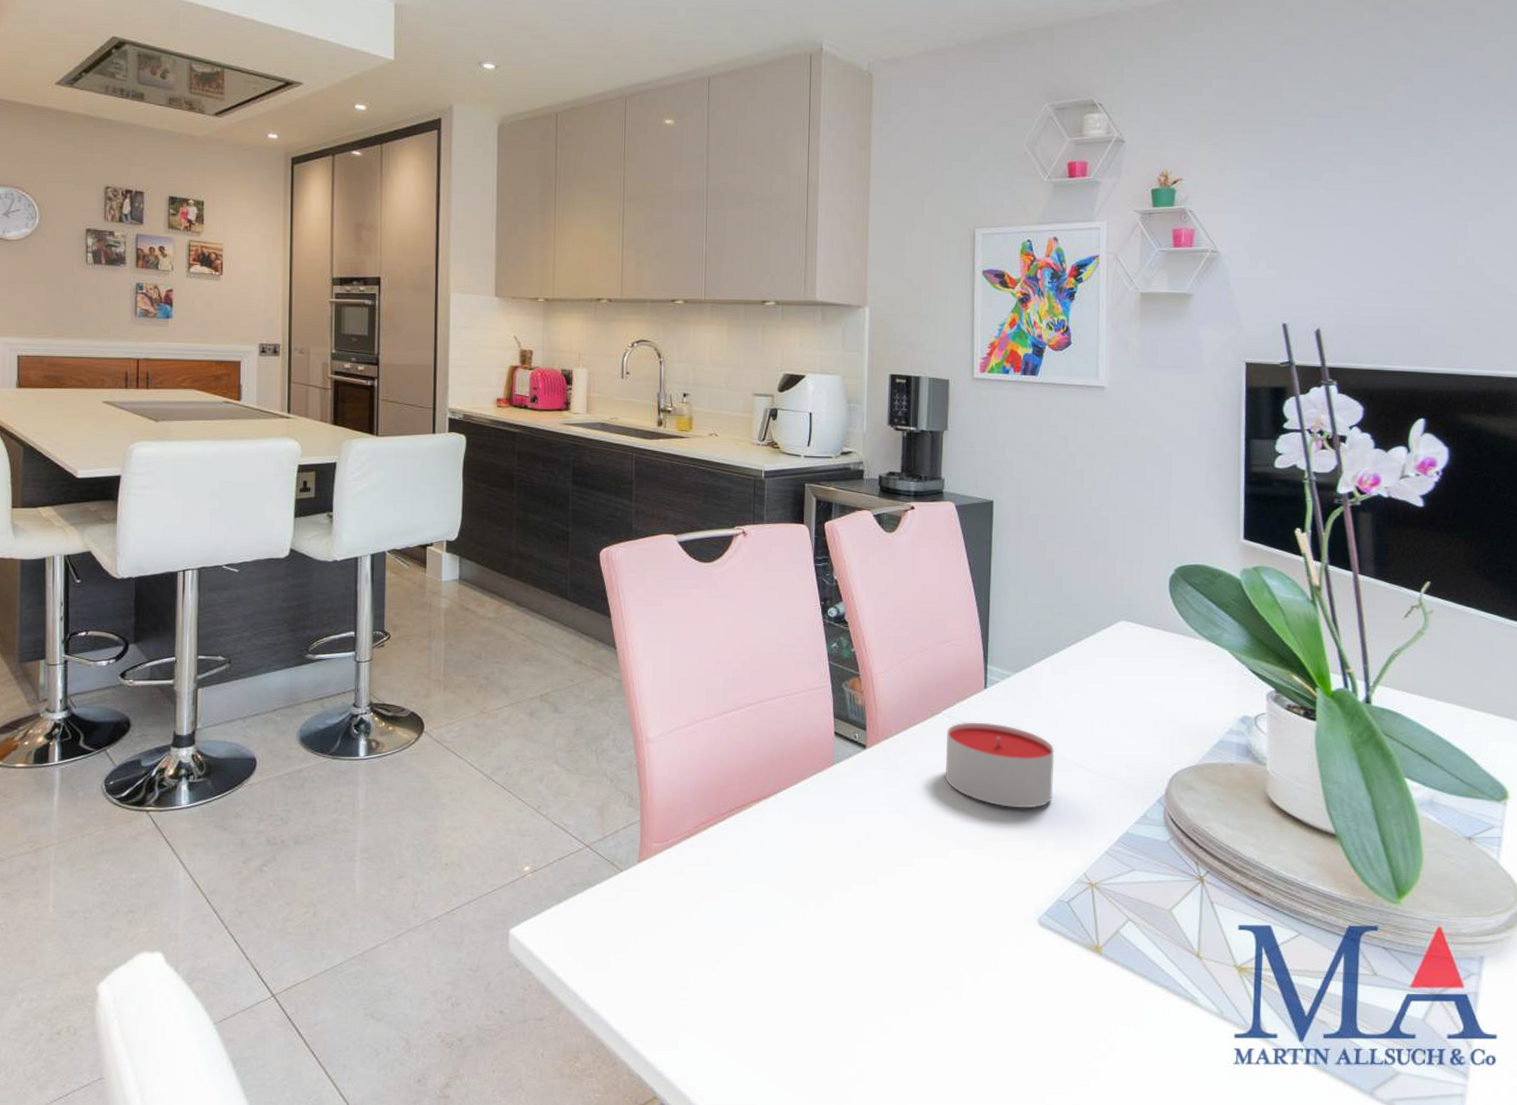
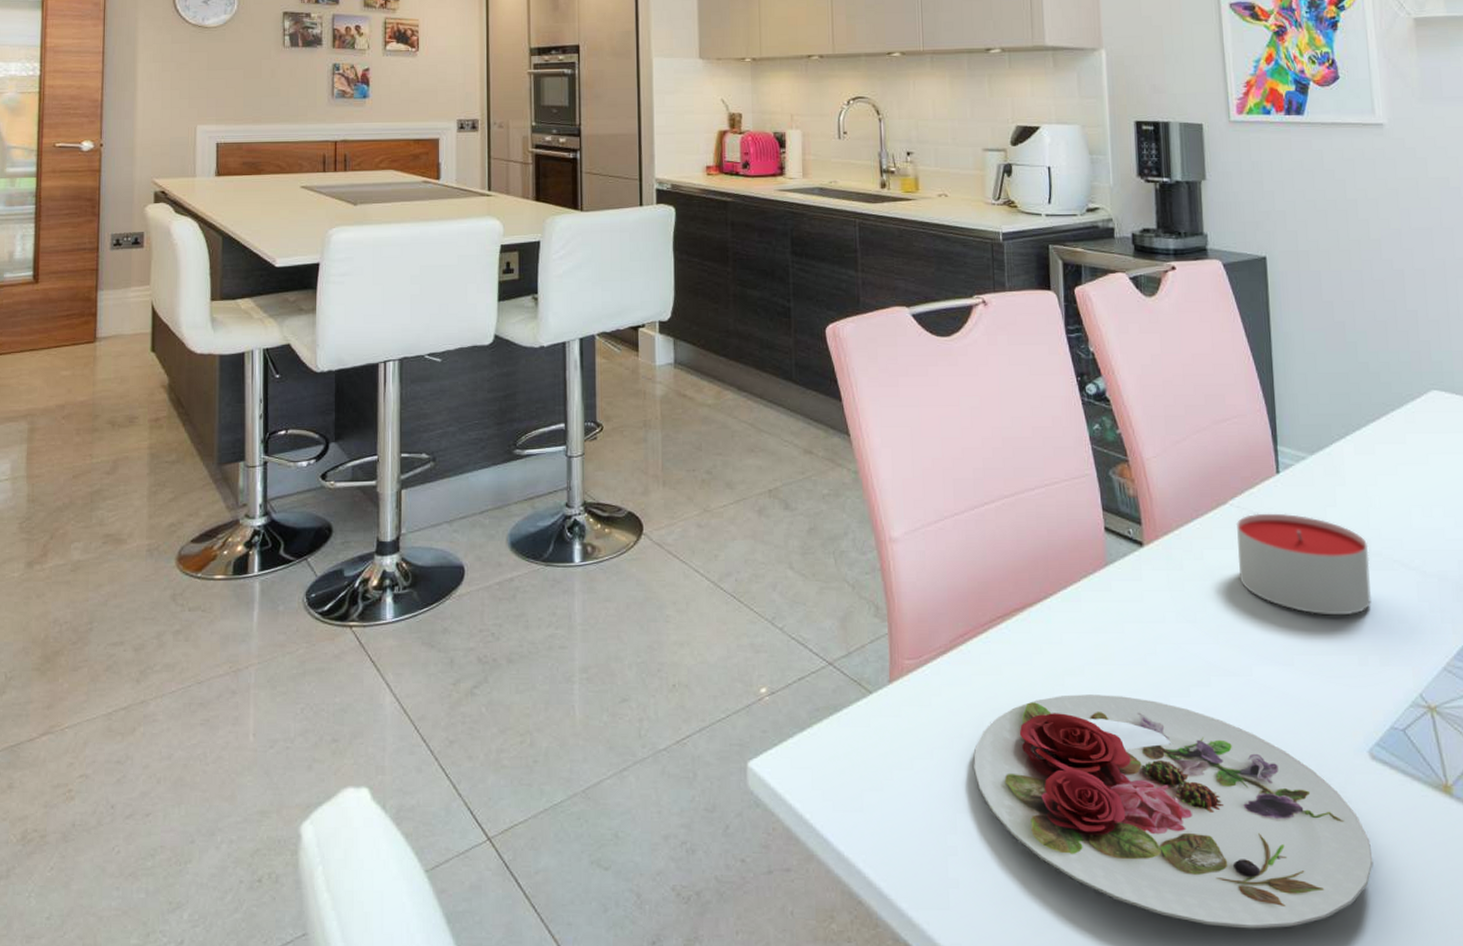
plate: none [707,873,1033,1062] -> present [973,694,1373,929]

